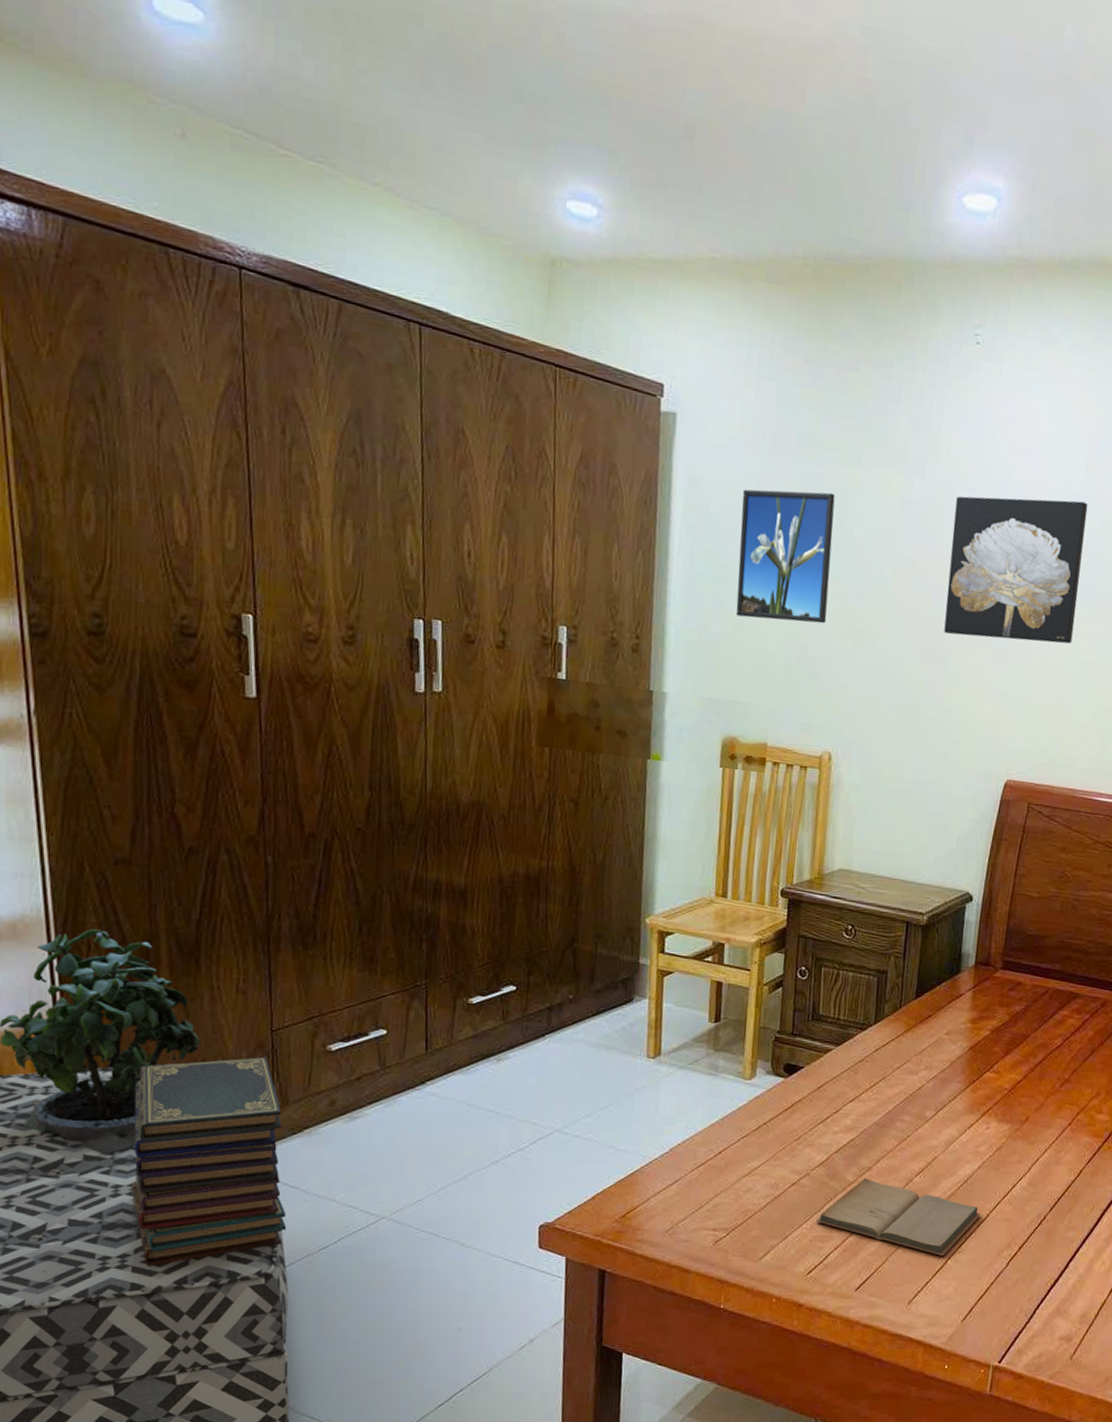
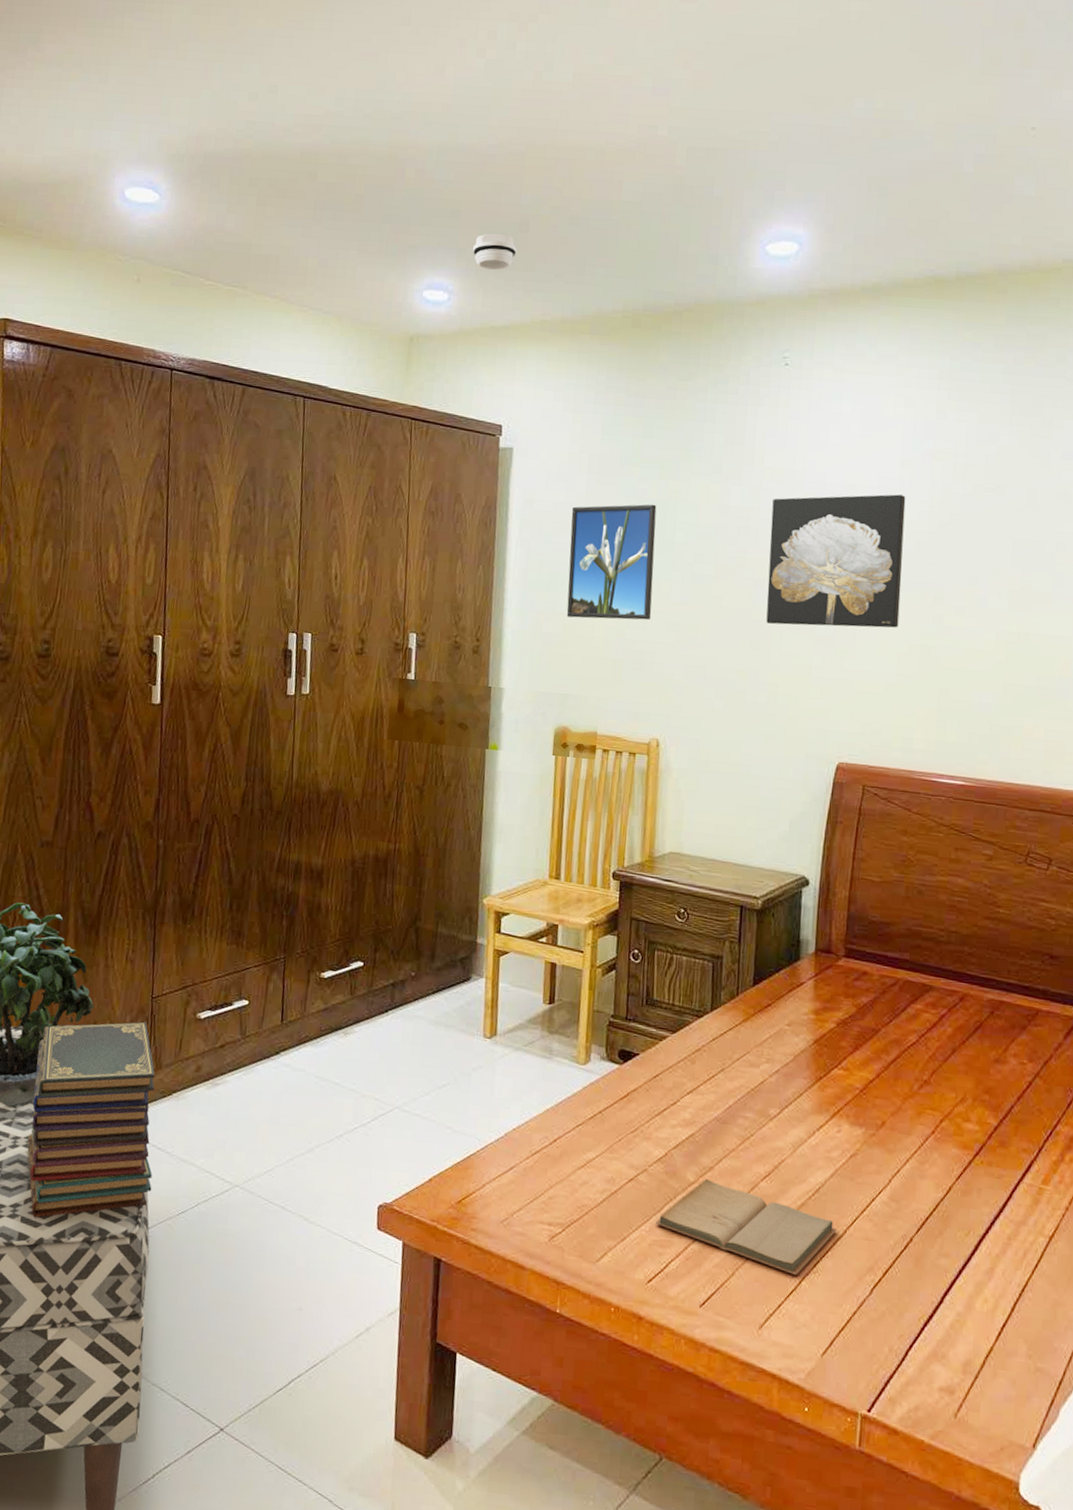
smoke detector: none [626,134,681,186] -> present [472,233,517,270]

